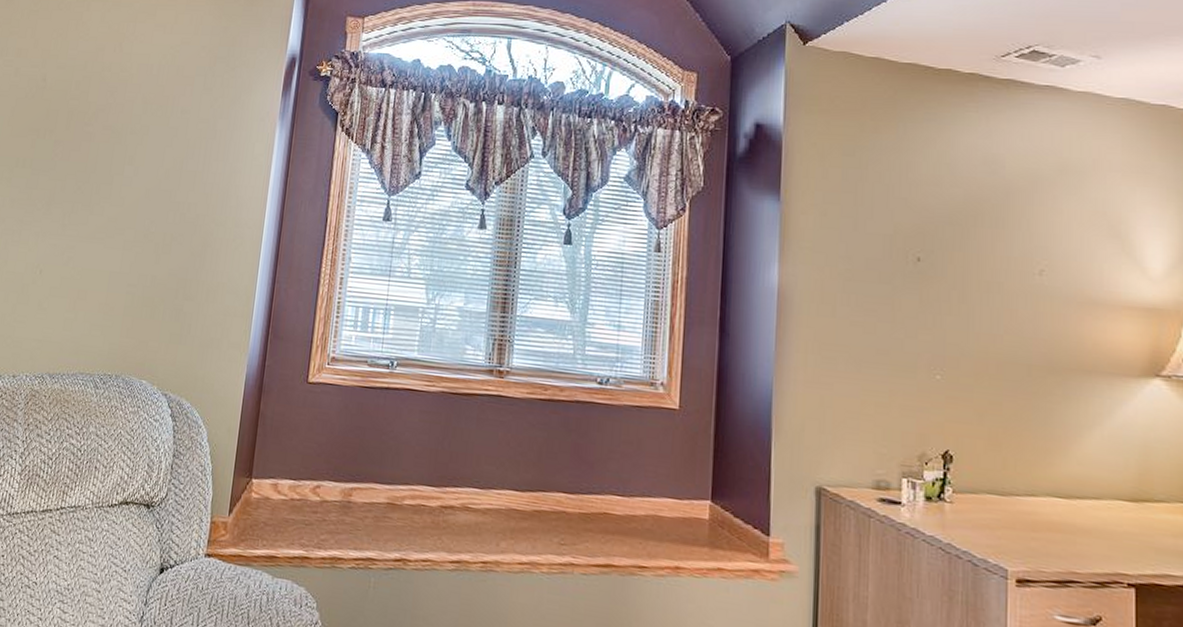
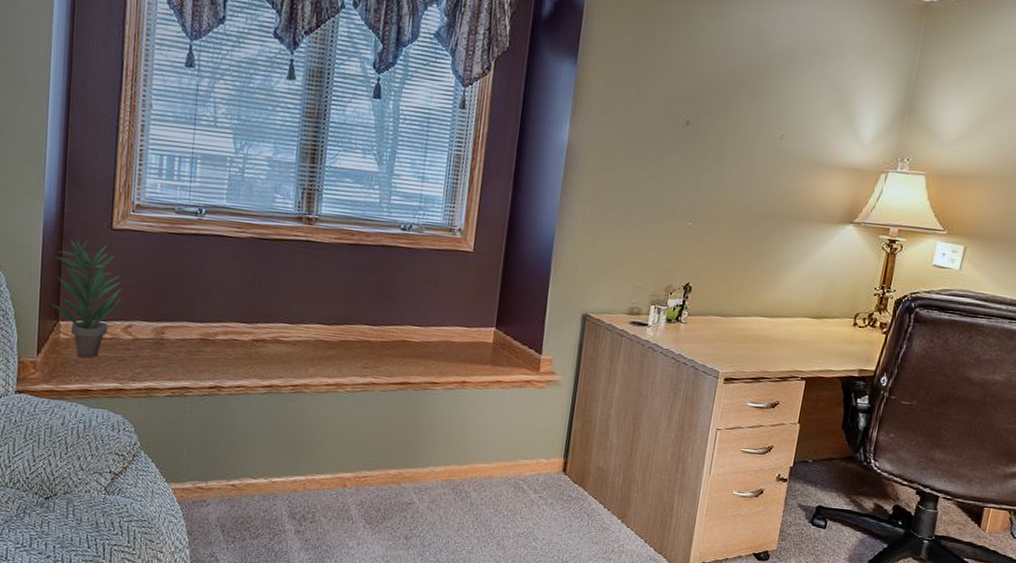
potted plant: none [246,392,314,521] -> present [51,238,122,358]

